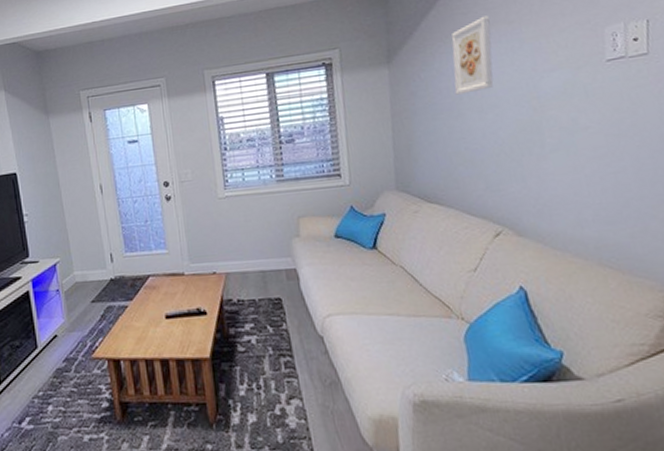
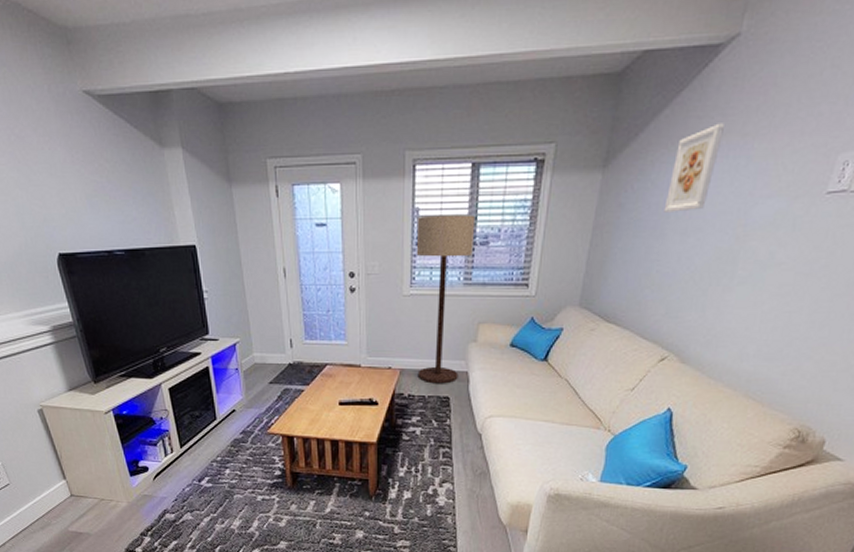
floor lamp: none [222,117,288,286] -> present [416,215,476,384]

